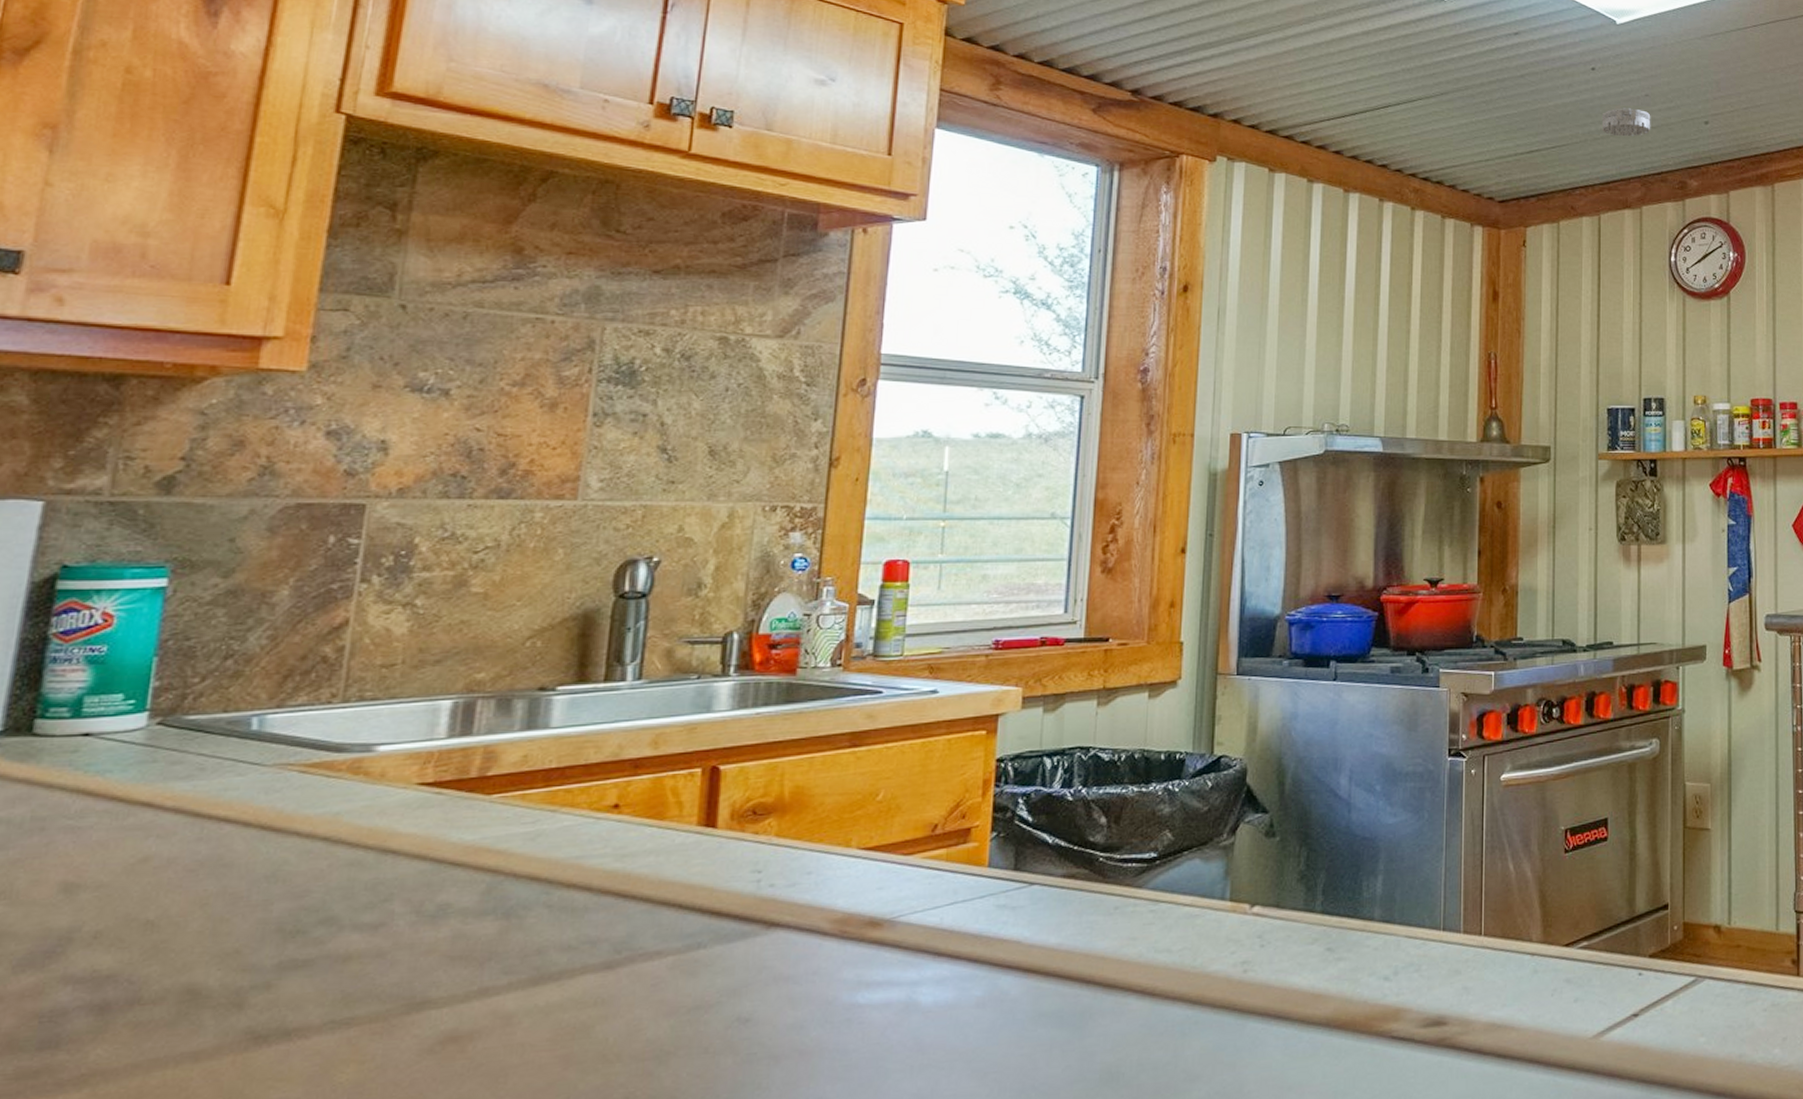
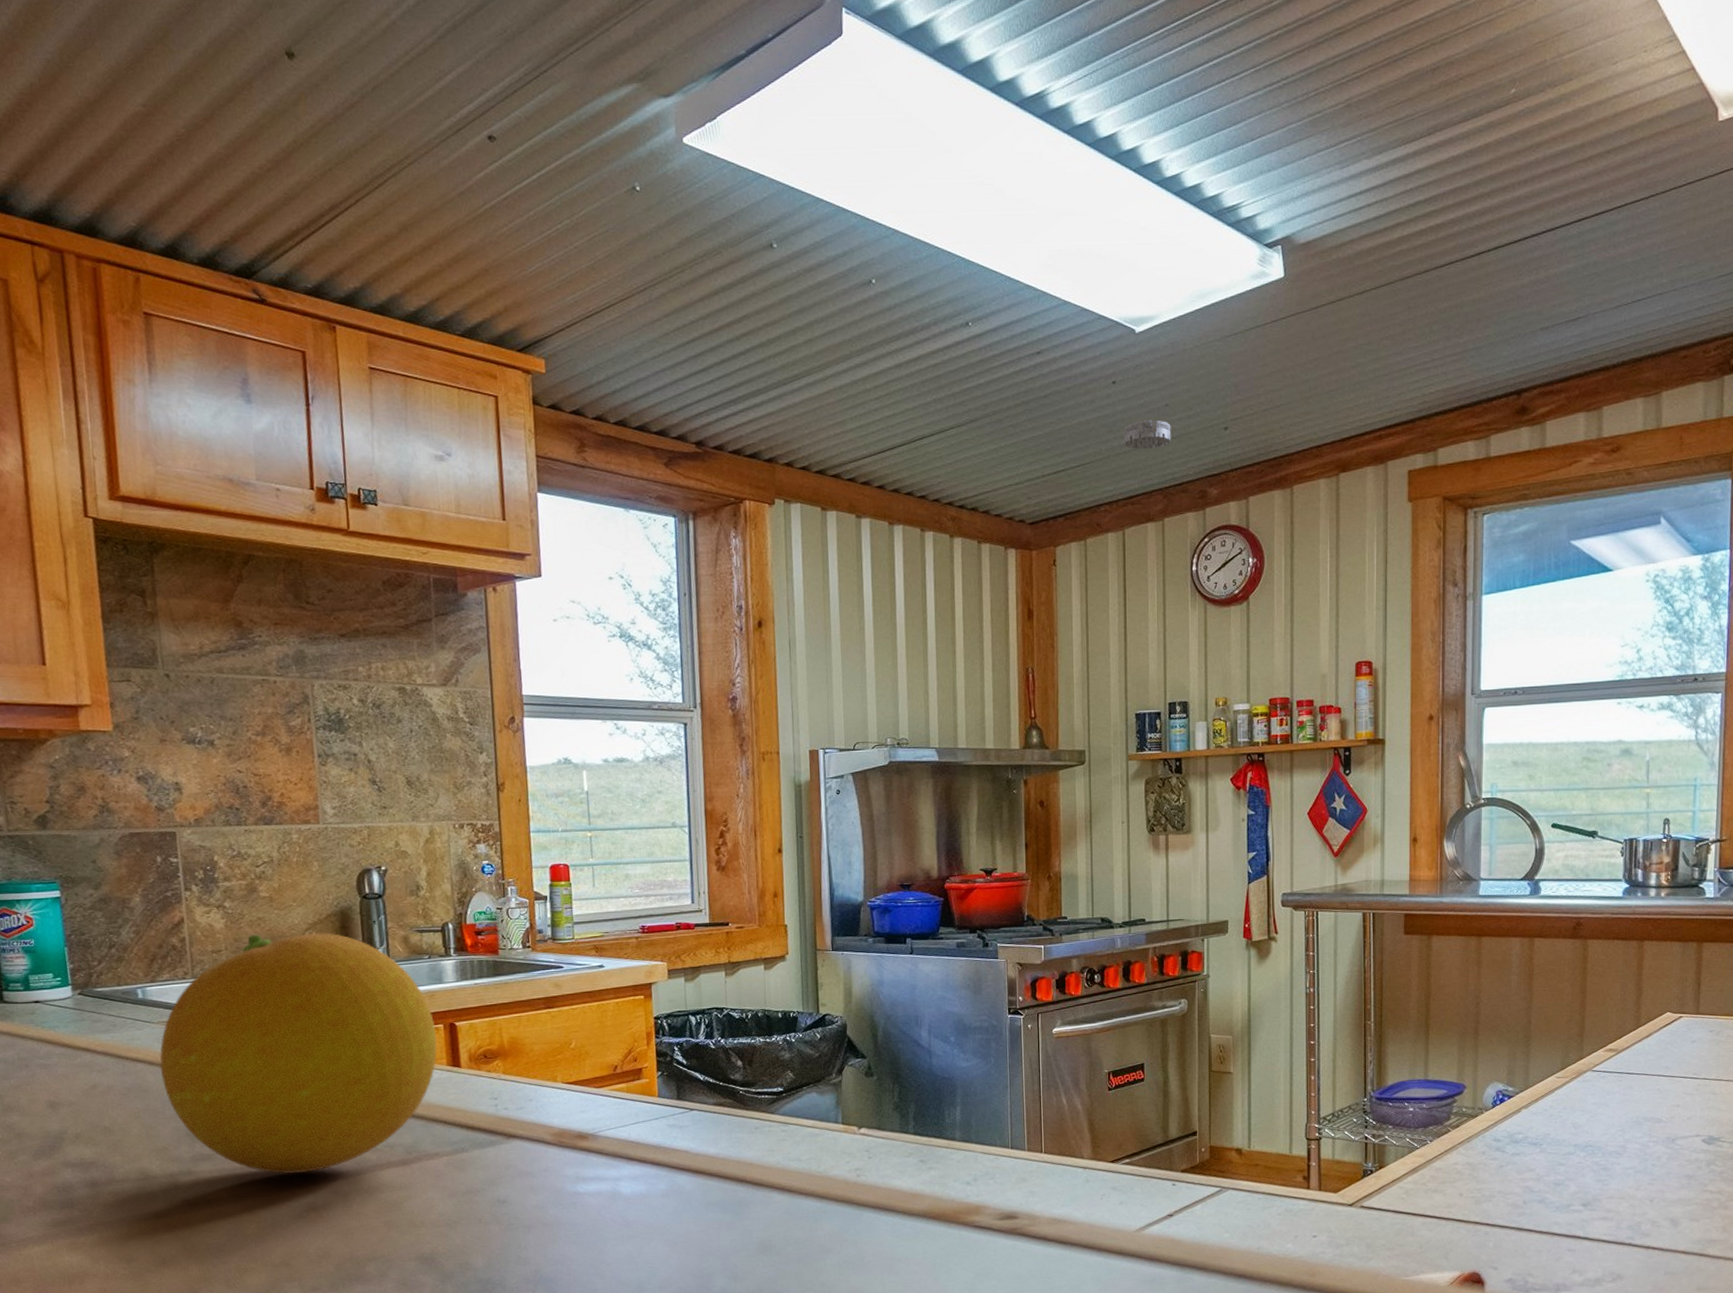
fruit: none [258,641,690,988] -> present [159,932,438,1174]

